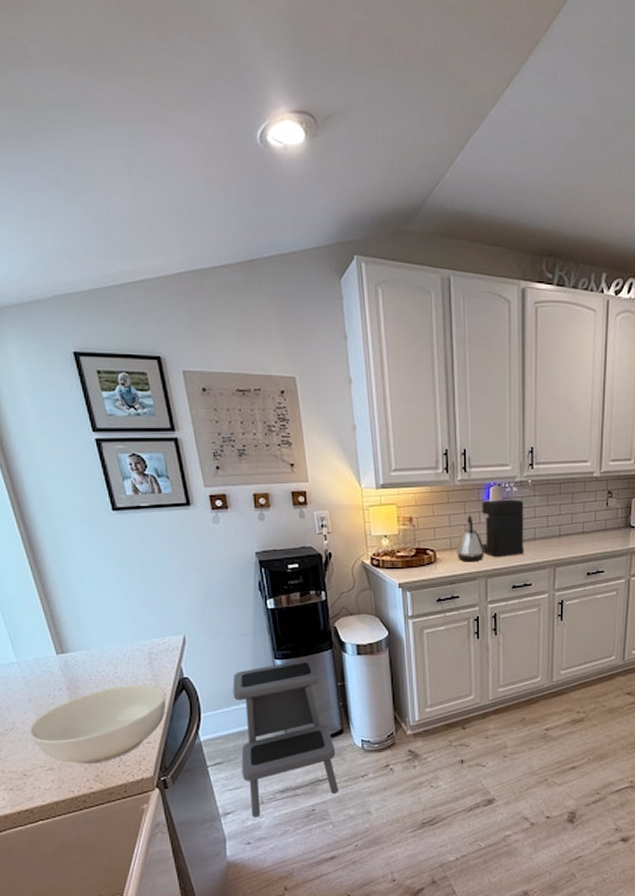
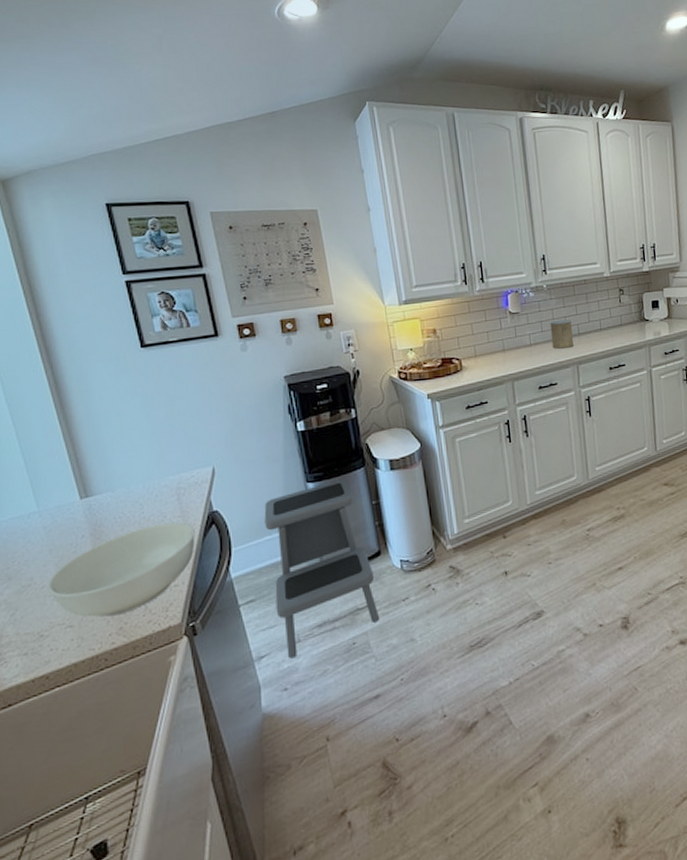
kettle: present [456,515,485,562] -> none [481,322,509,368]
coffee maker: present [482,499,524,558] -> none [501,304,546,361]
tin can: none [530,519,554,550] -> present [550,320,573,350]

